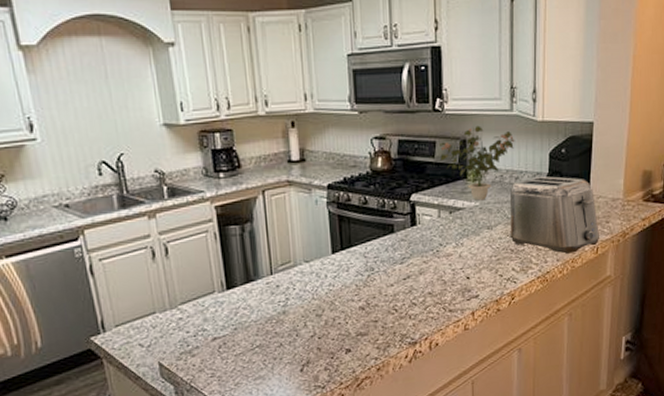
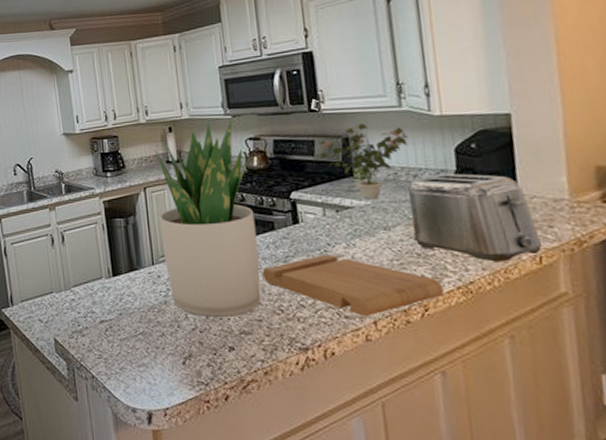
planter: none [274,116,378,323] -> present [154,120,261,317]
cutting board: none [380,254,527,309] -> present [262,255,444,317]

